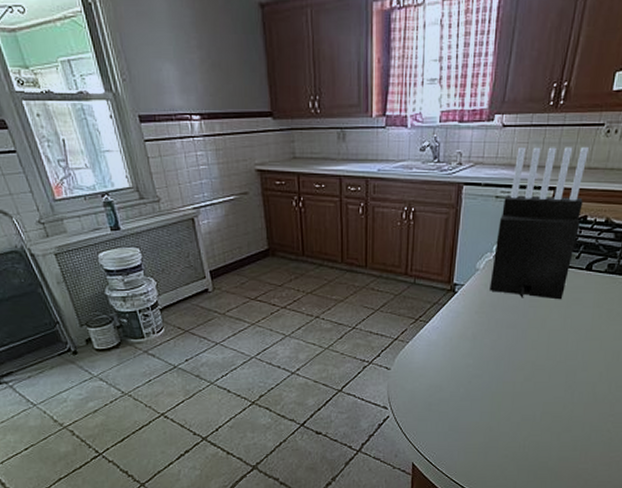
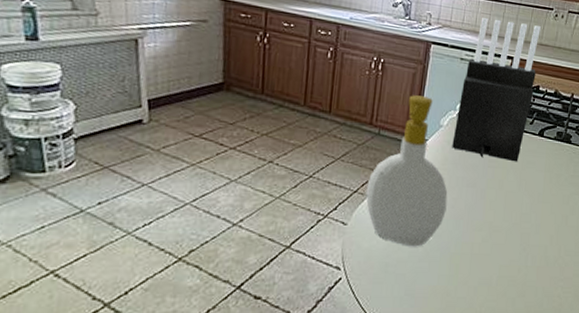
soap bottle: none [406,241,487,387] -> present [365,95,448,247]

